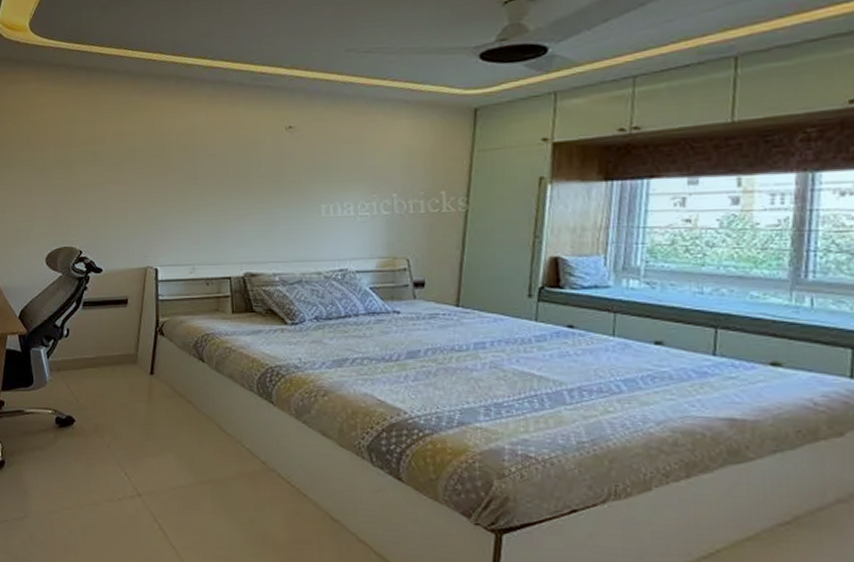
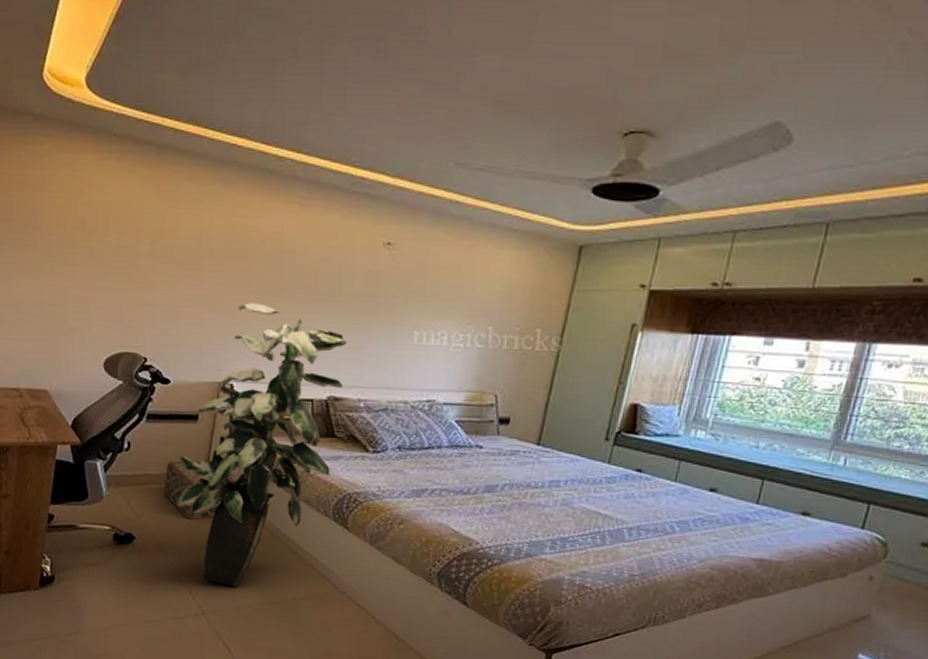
woven basket: none [99,344,164,400] -> present [163,461,236,520]
indoor plant: none [111,193,258,467] -> present [177,303,347,587]

